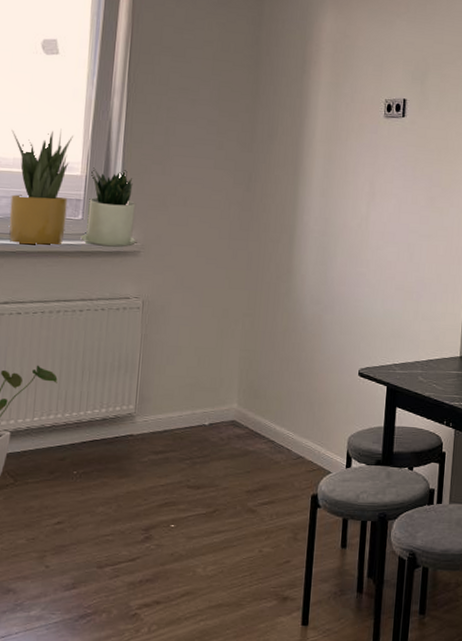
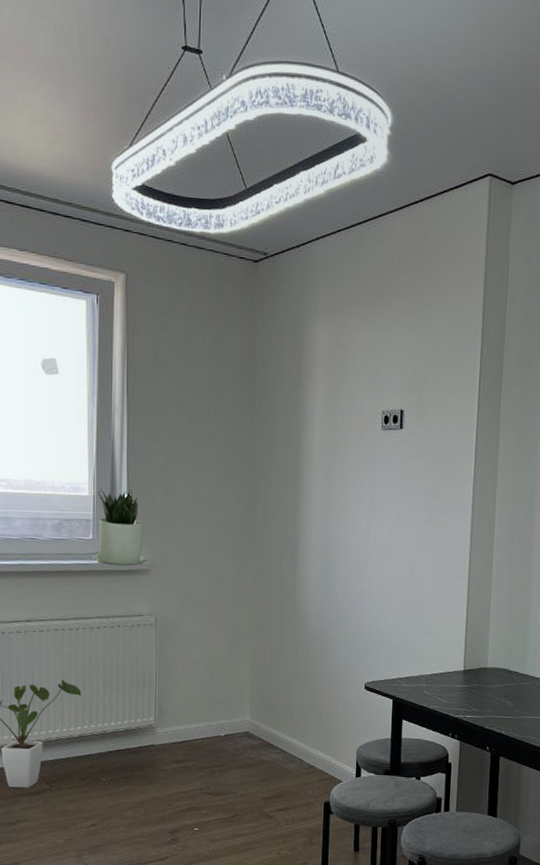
planter: present [9,128,73,245] -> none [20,449,79,565]

